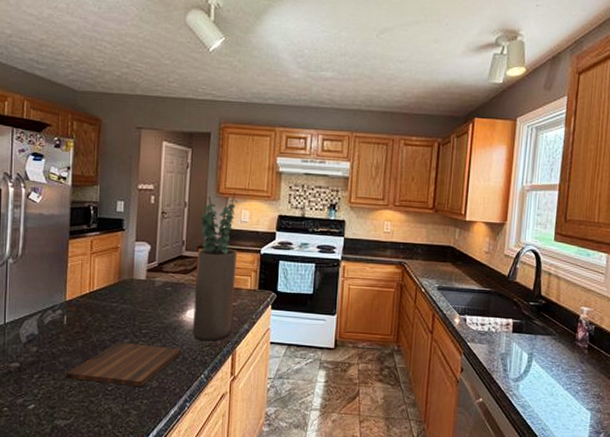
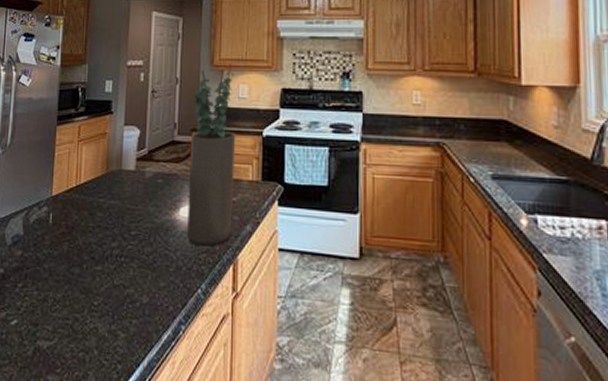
cutting board: present [65,342,182,387] -> none [49,246,176,302]

